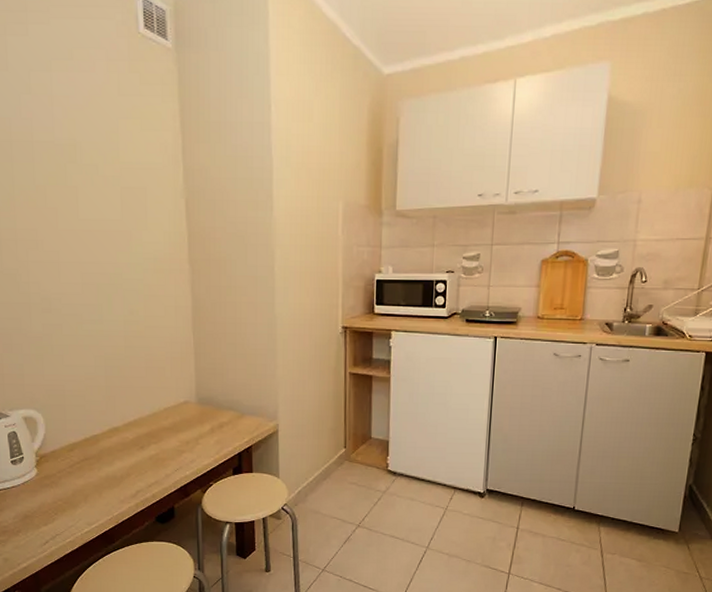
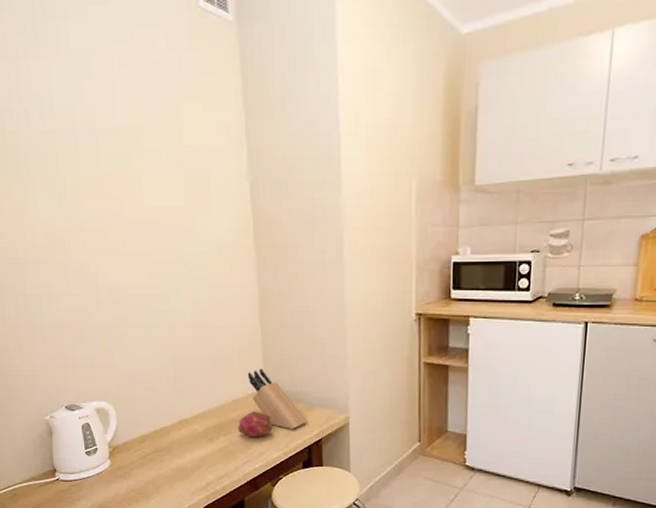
fruit: none [169,419,204,445] -> present [237,411,273,438]
knife block: none [179,377,239,437] -> present [247,368,308,430]

